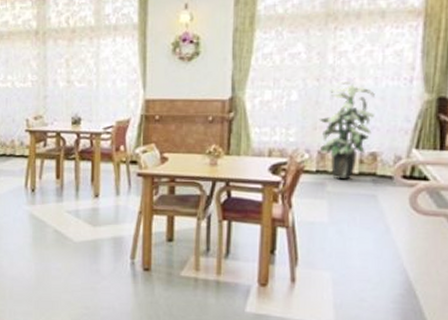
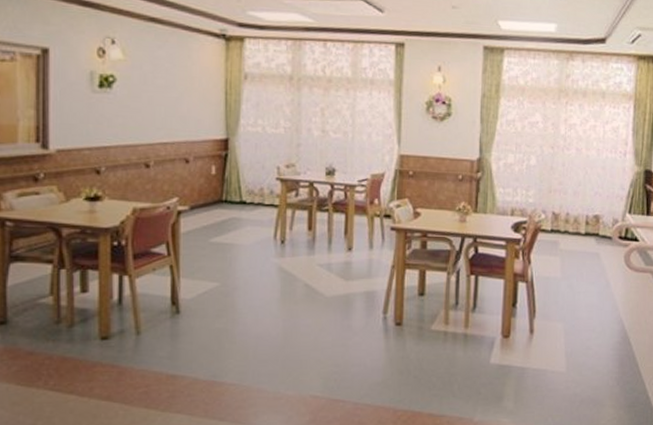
indoor plant: present [319,80,375,180] -> none [553,150,598,239]

